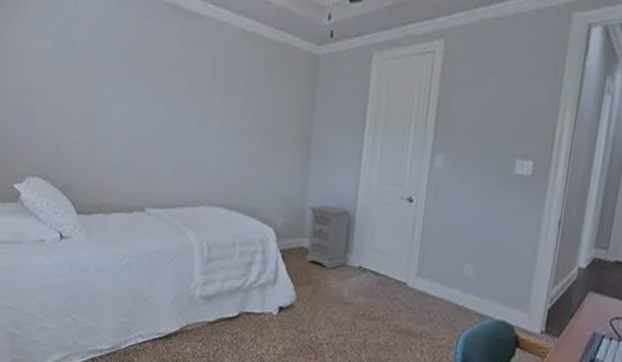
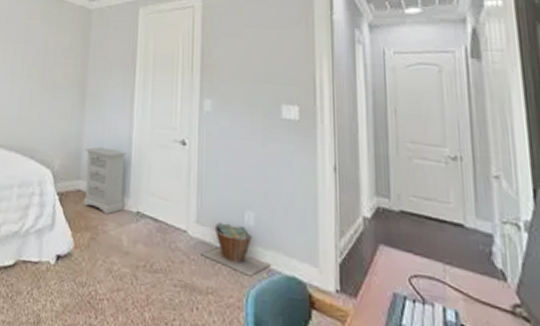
laundry basket: none [417,275,485,322] -> present [200,222,272,277]

